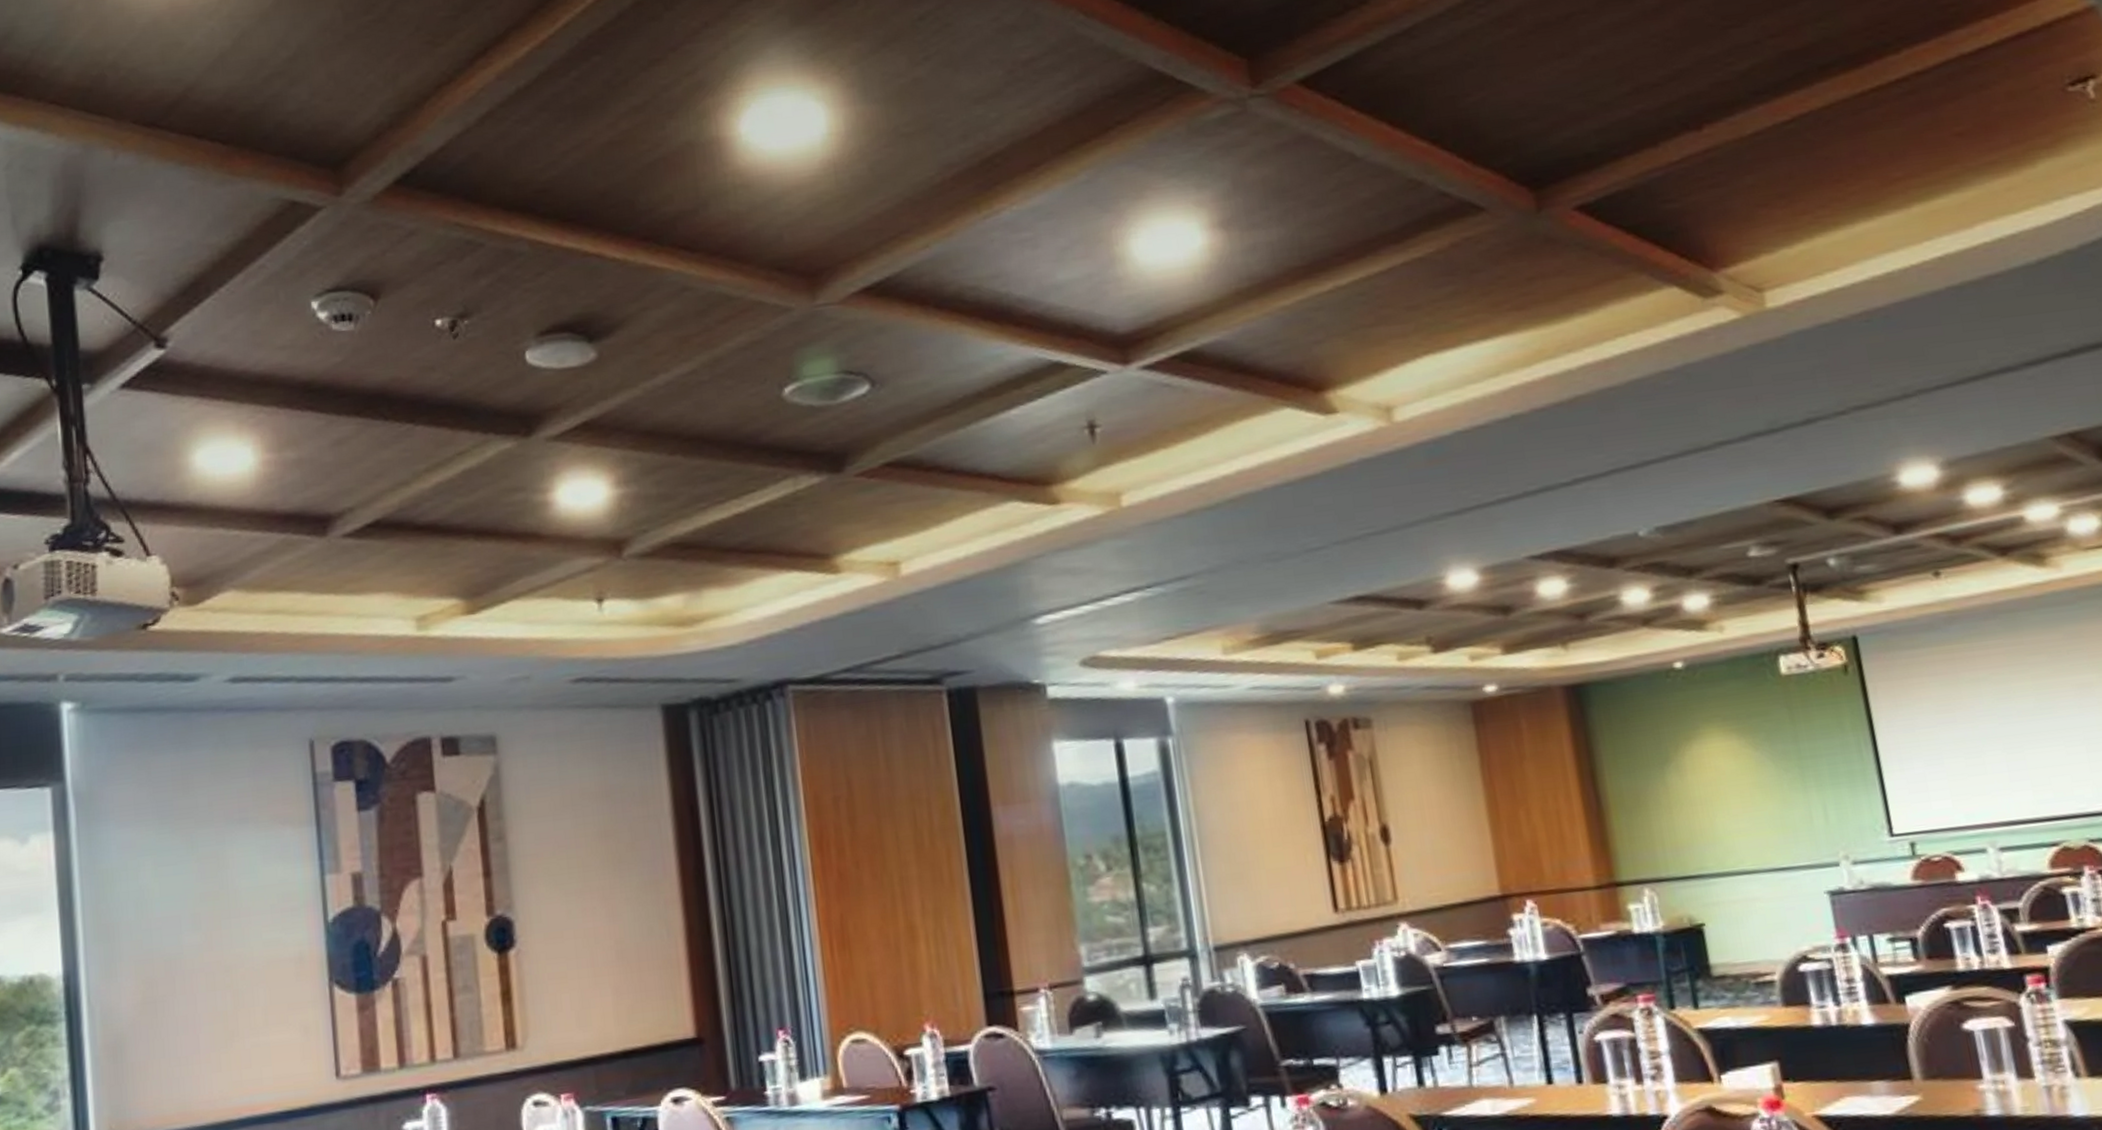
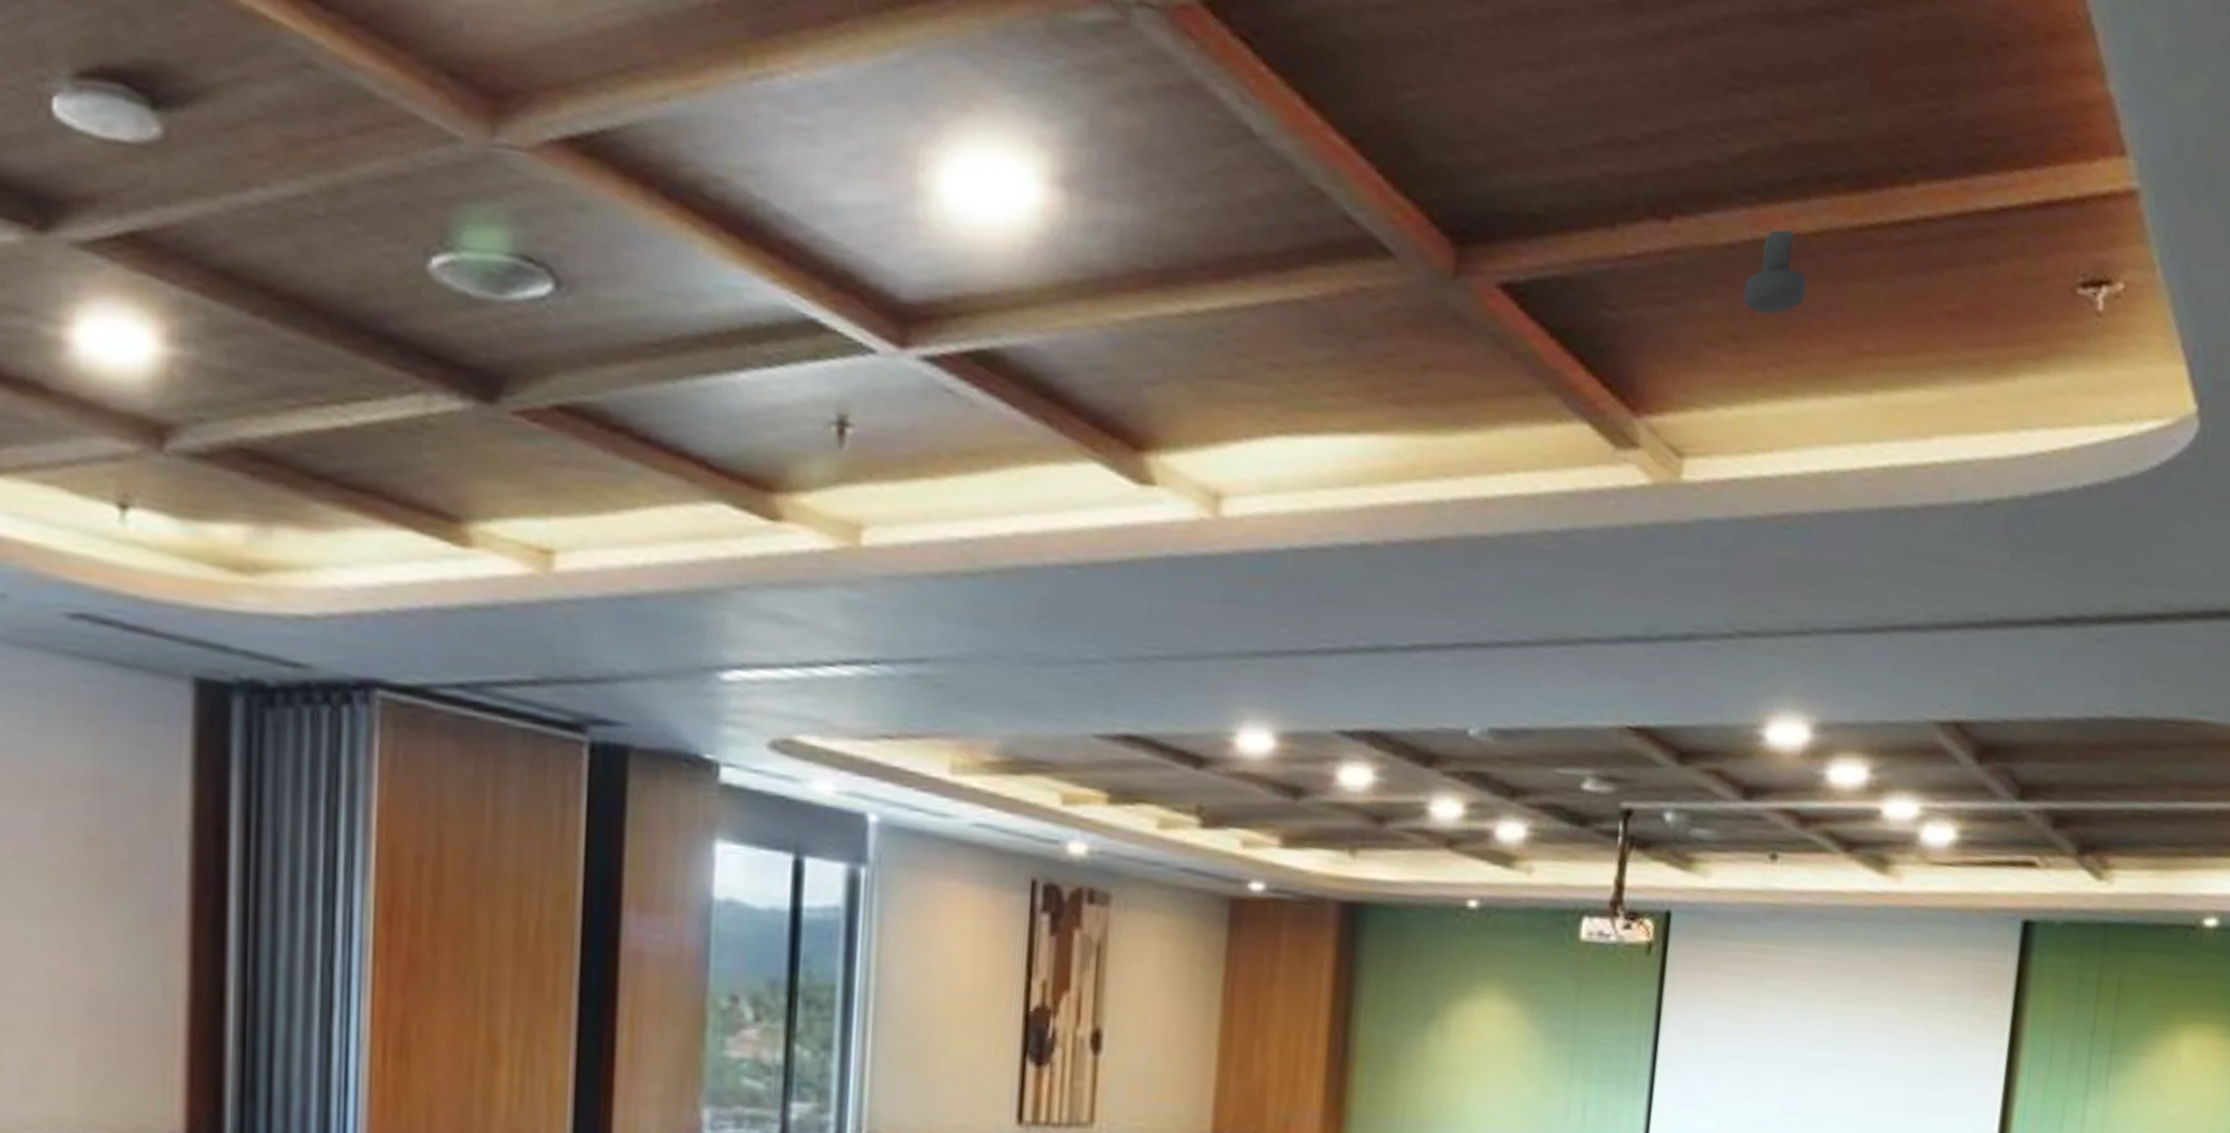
security camera: none [1777,109,1832,175] -> present [1743,229,1808,314]

